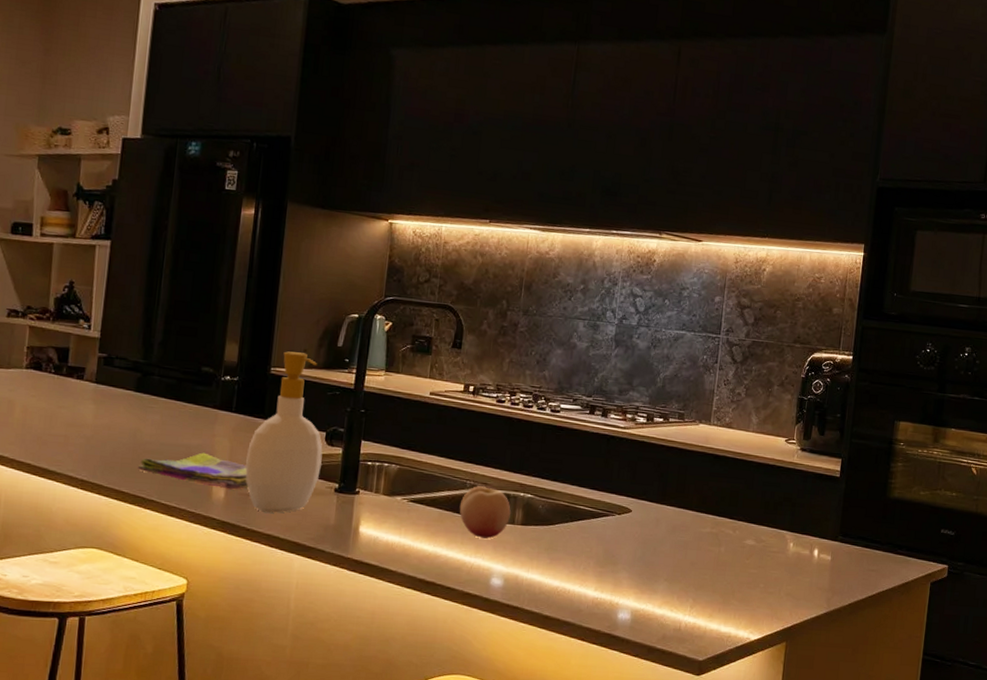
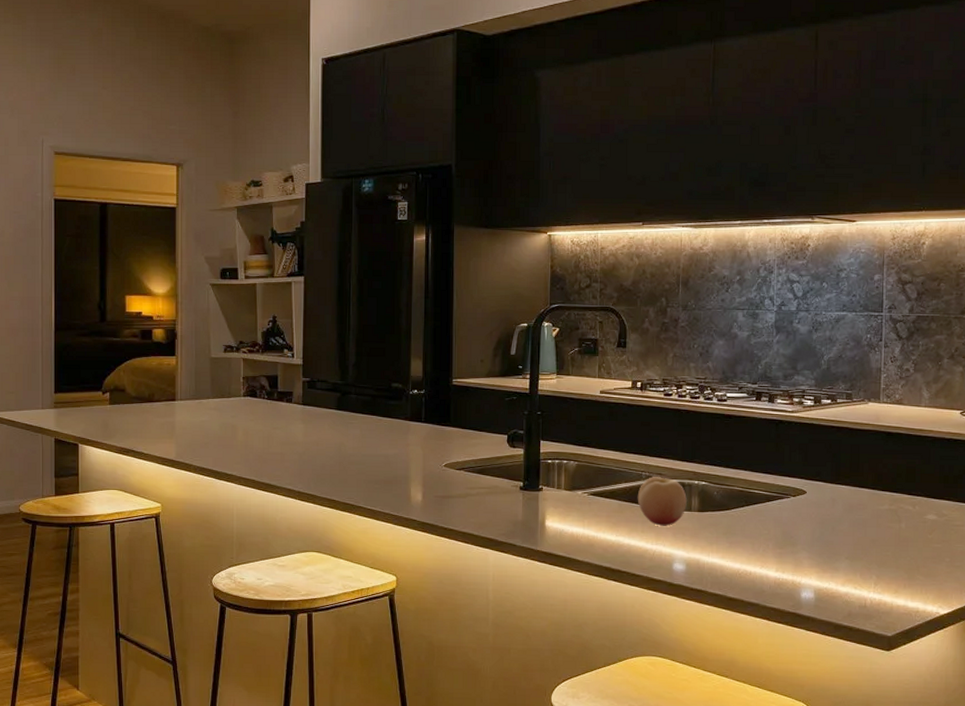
dish towel: present [137,452,249,490] -> none [344,461,443,493]
soap bottle: present [245,351,323,513] -> none [438,363,506,512]

